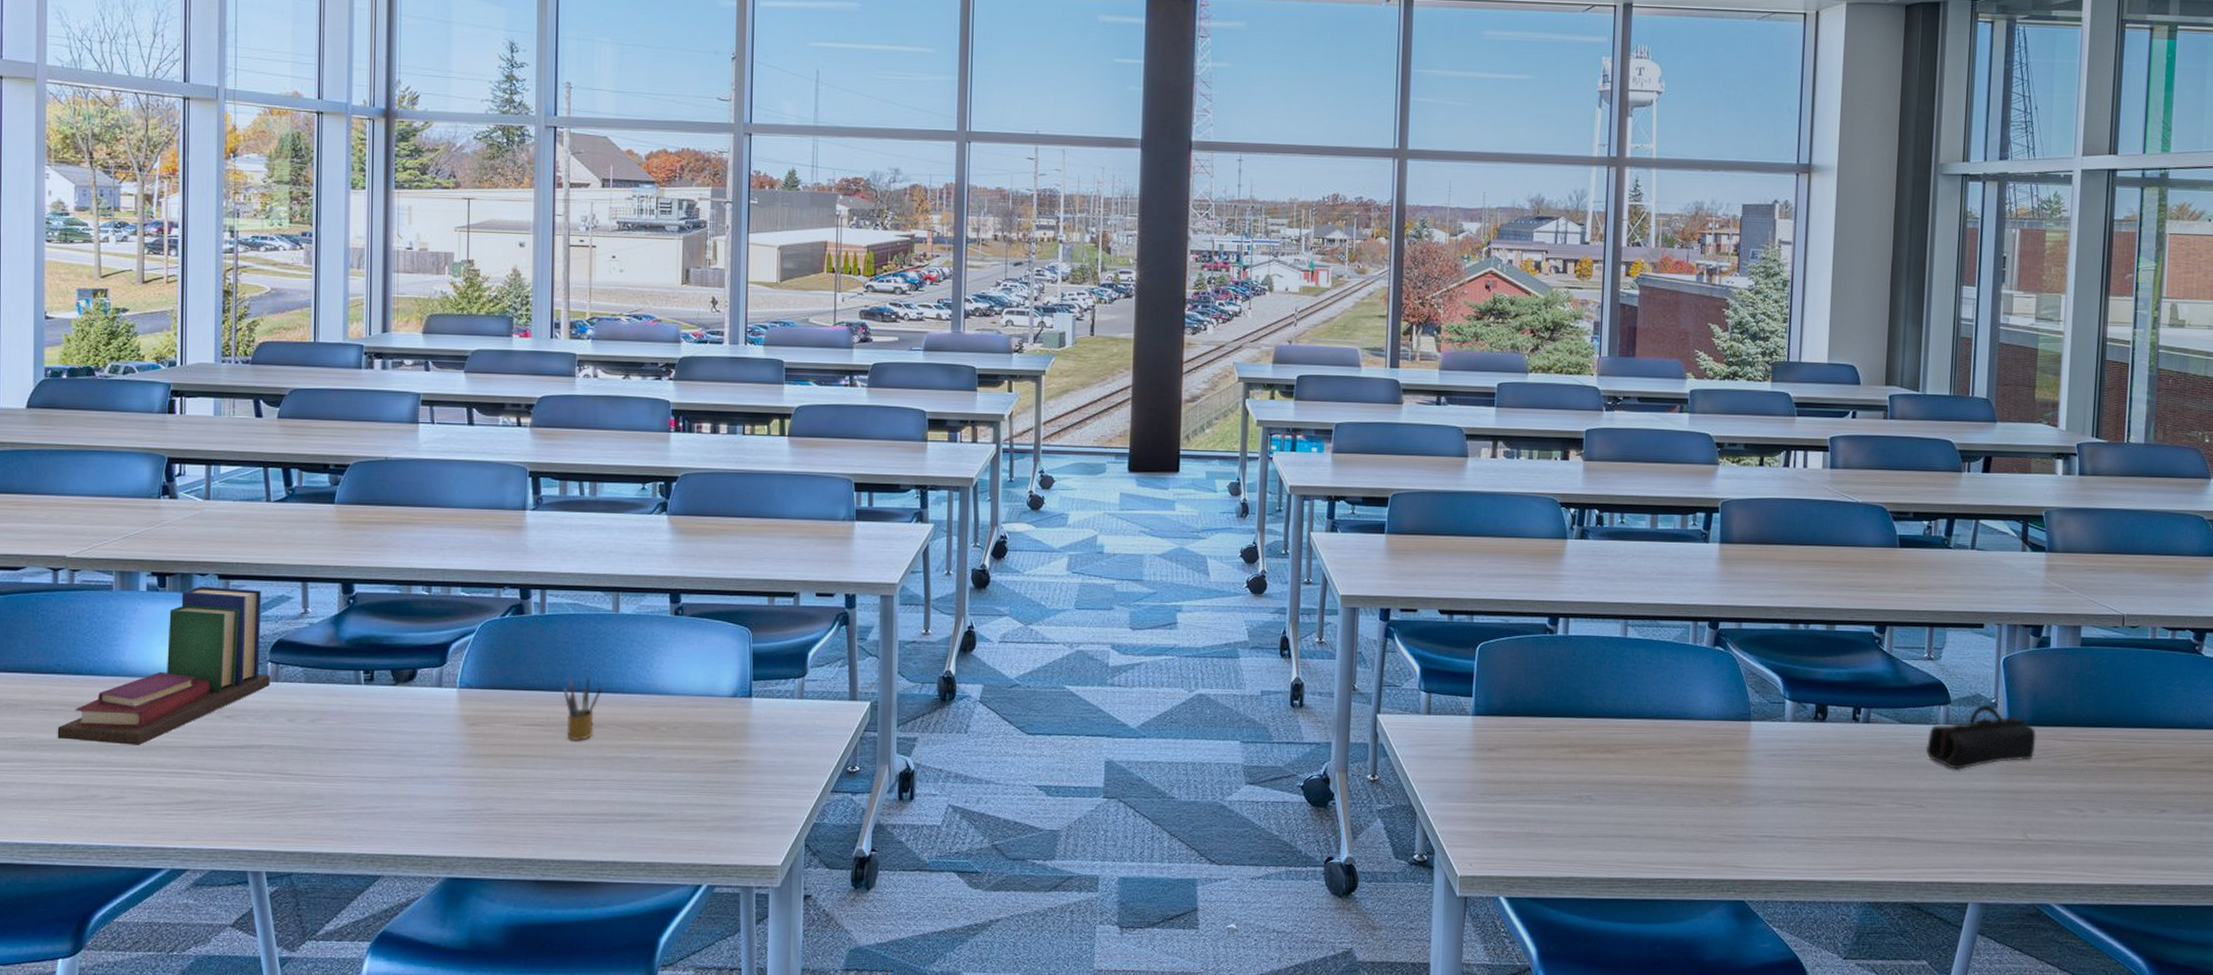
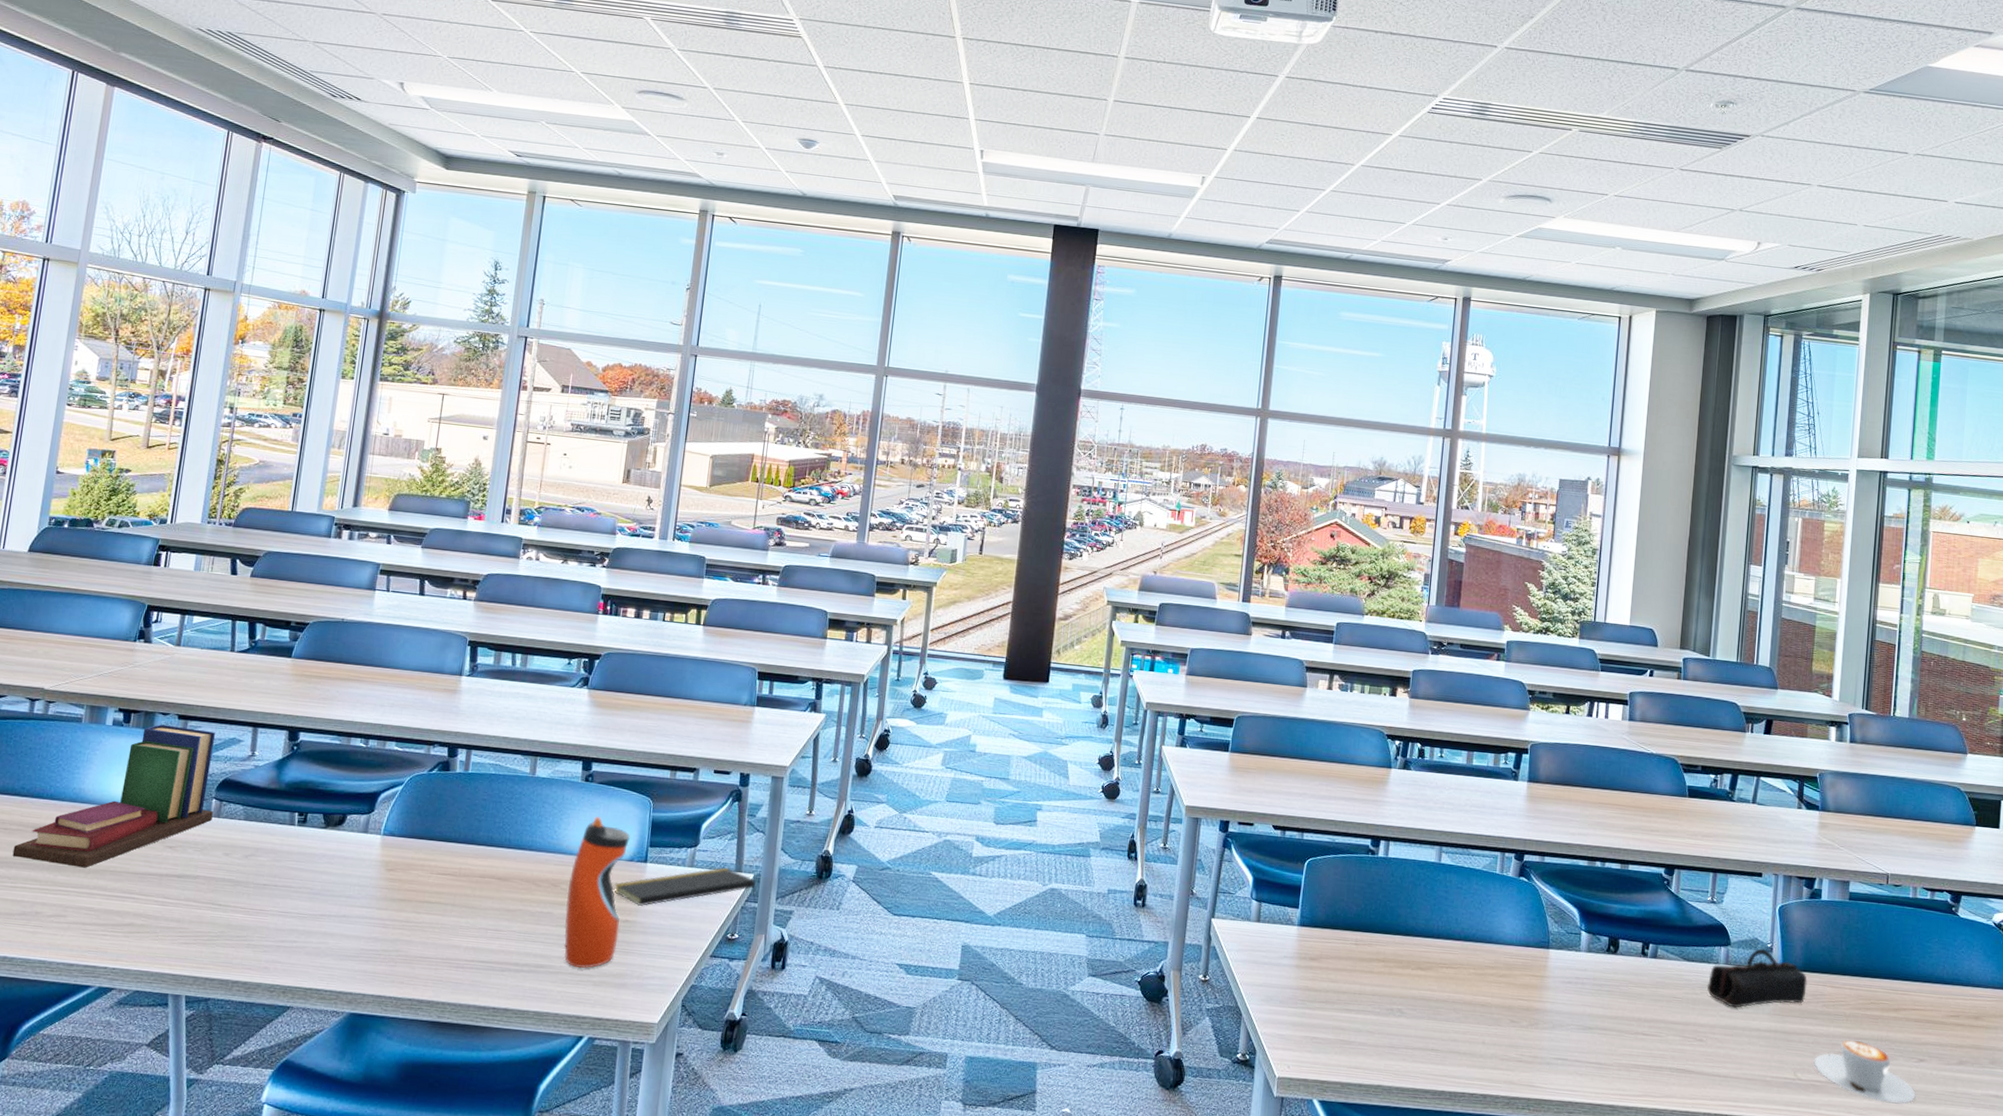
pencil box: present [563,674,604,742] -> none [476,830,514,893]
water bottle: none [667,652,732,813] -> present [564,816,631,968]
notepad: none [717,696,875,744] -> present [613,867,756,906]
coffee cup: none [2045,794,2158,858] -> present [1813,1039,1916,1104]

